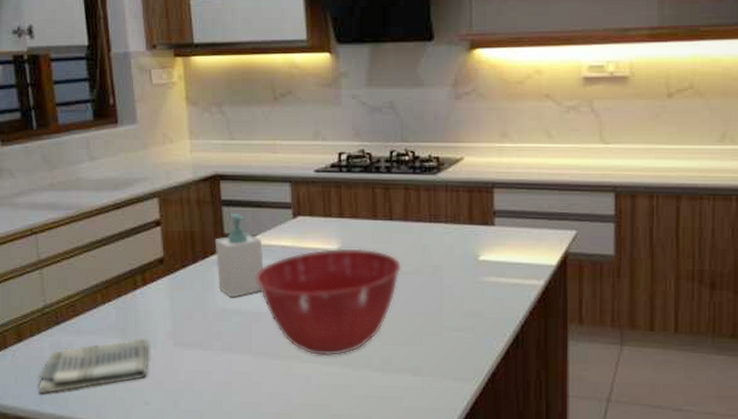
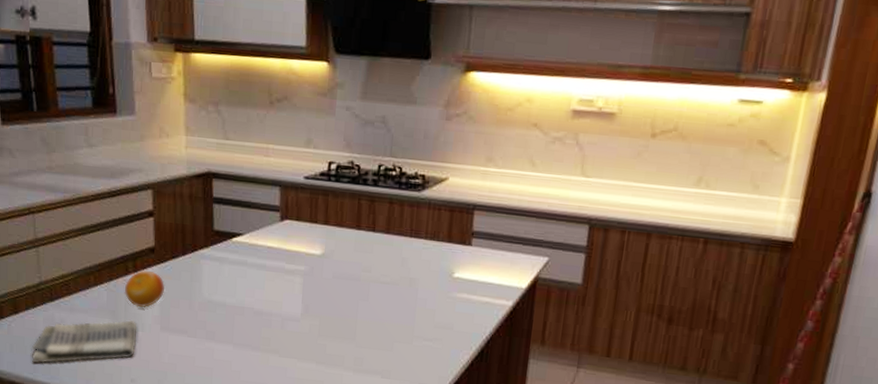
fruit: none [133,284,176,323] -> present [124,271,164,308]
soap bottle: present [214,212,264,298] -> none [204,210,250,291]
mixing bowl: present [255,248,401,357] -> none [241,253,380,353]

